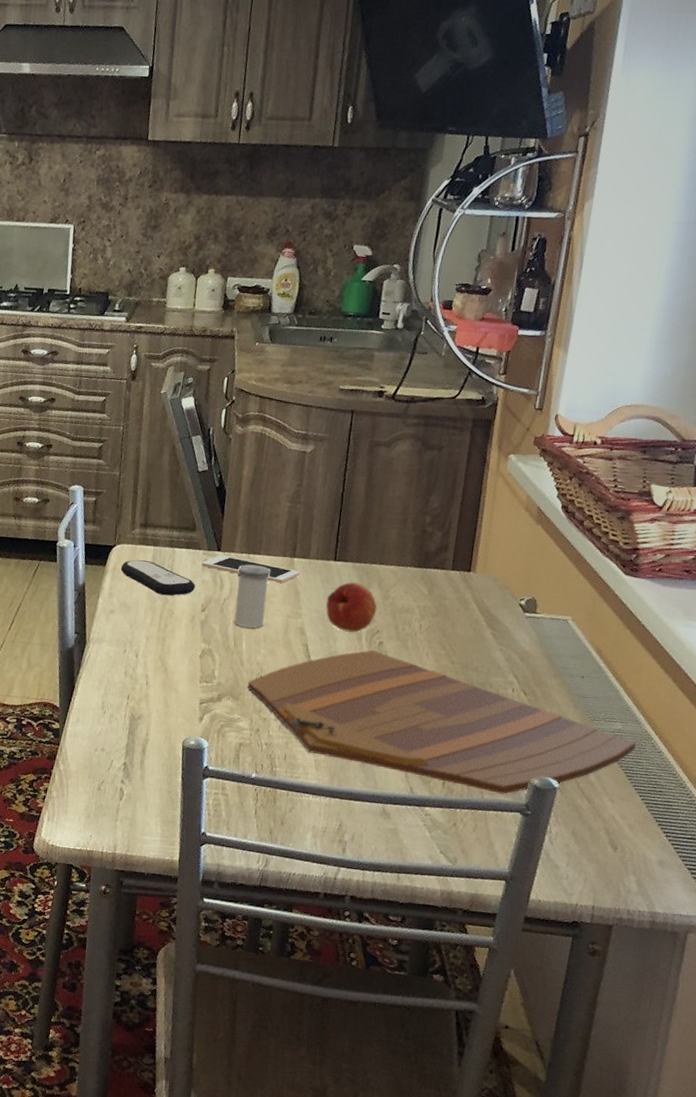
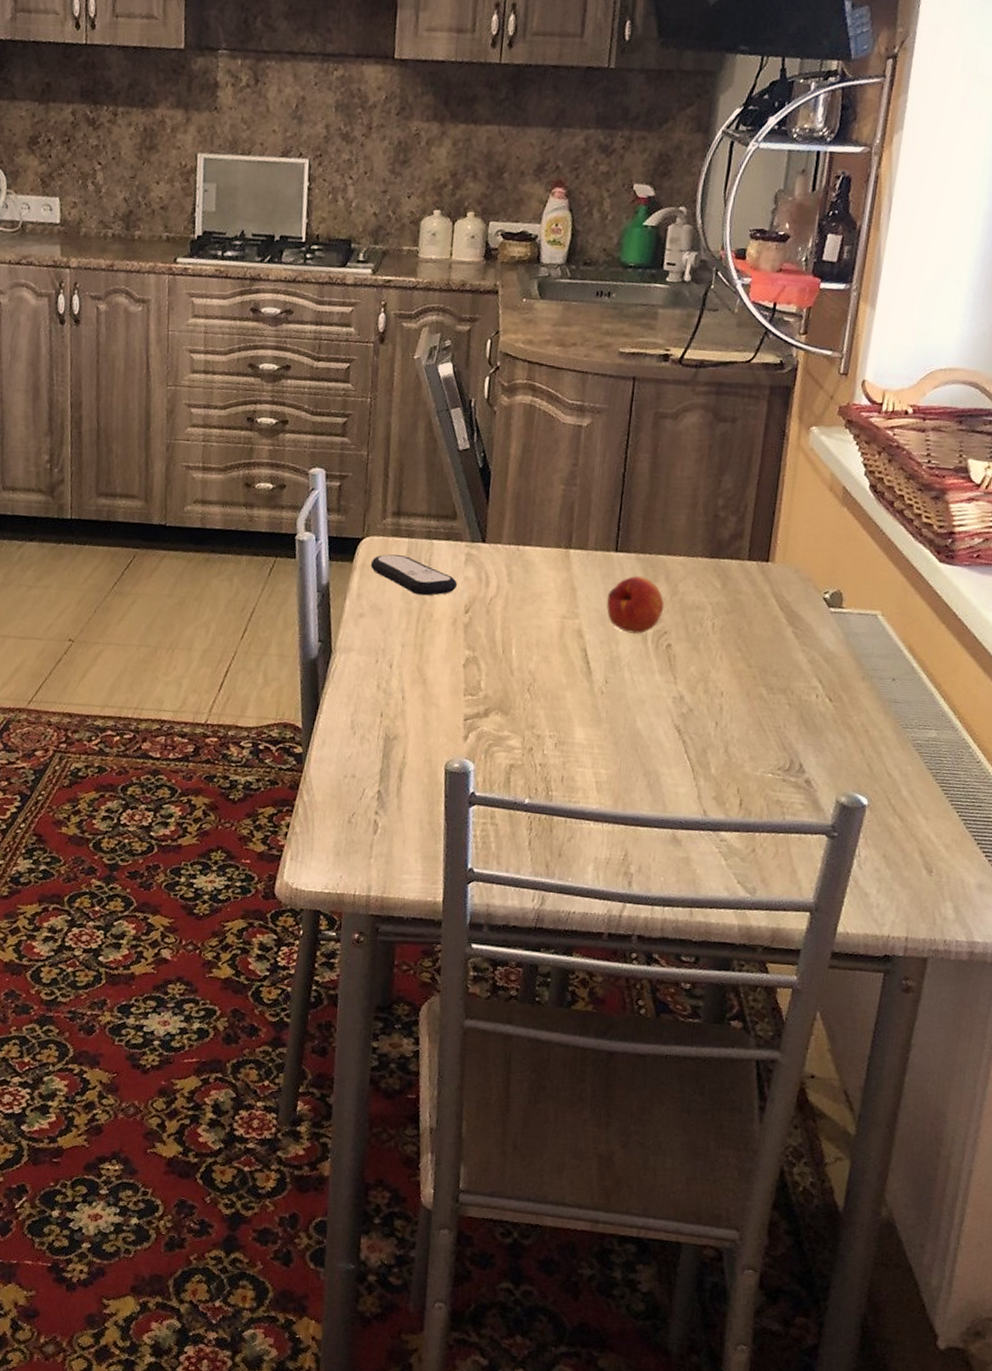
cell phone: present [201,555,300,583] -> none [463,547,577,579]
salt shaker: present [234,564,271,628] -> none [502,557,543,631]
cutting board: present [247,649,637,795] -> none [518,653,953,815]

